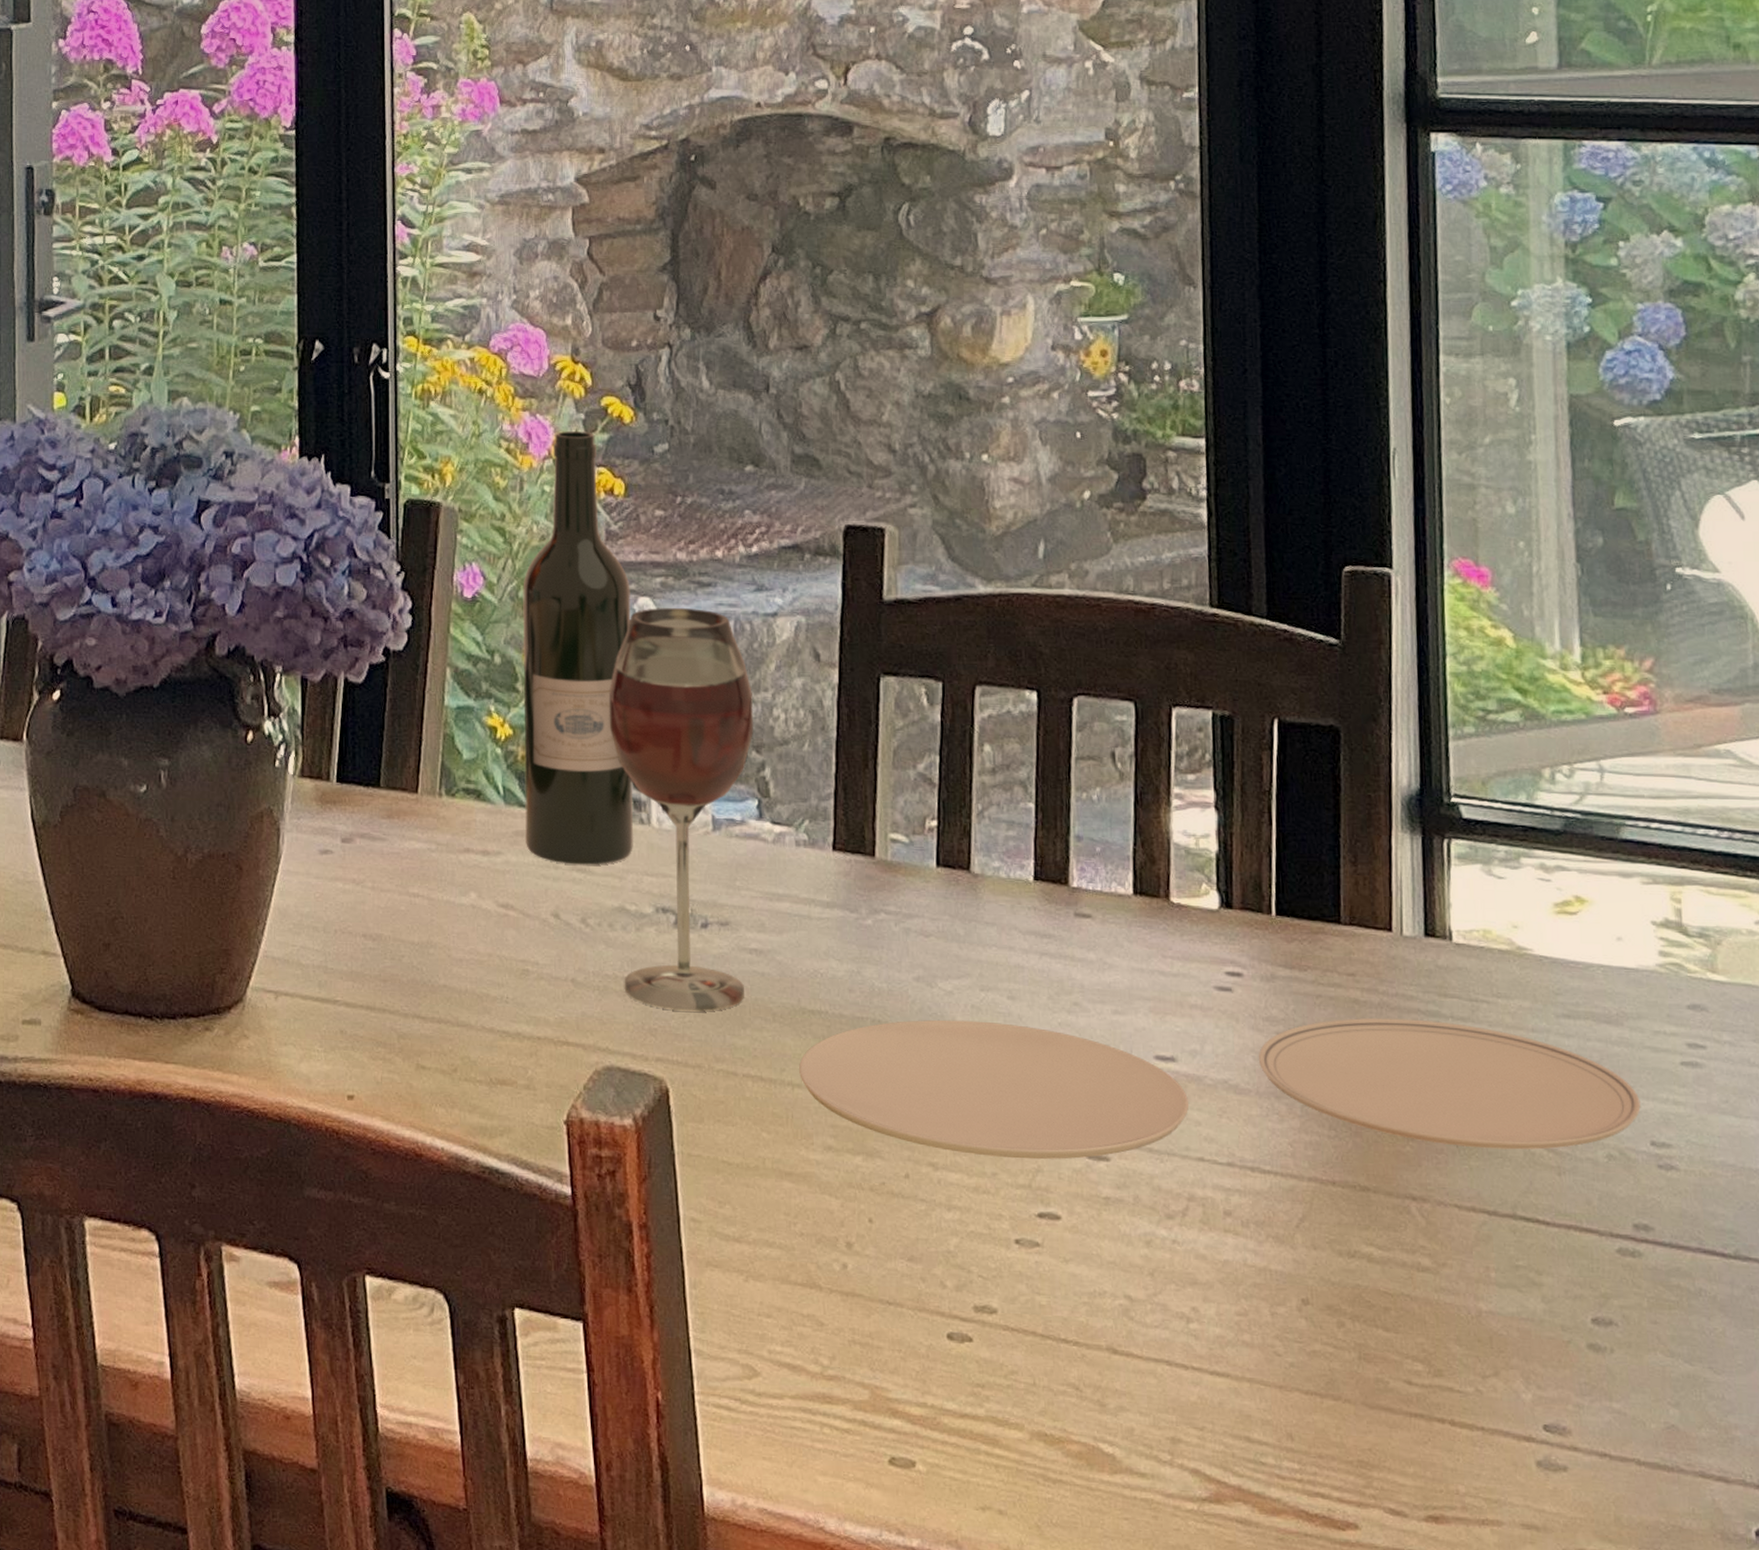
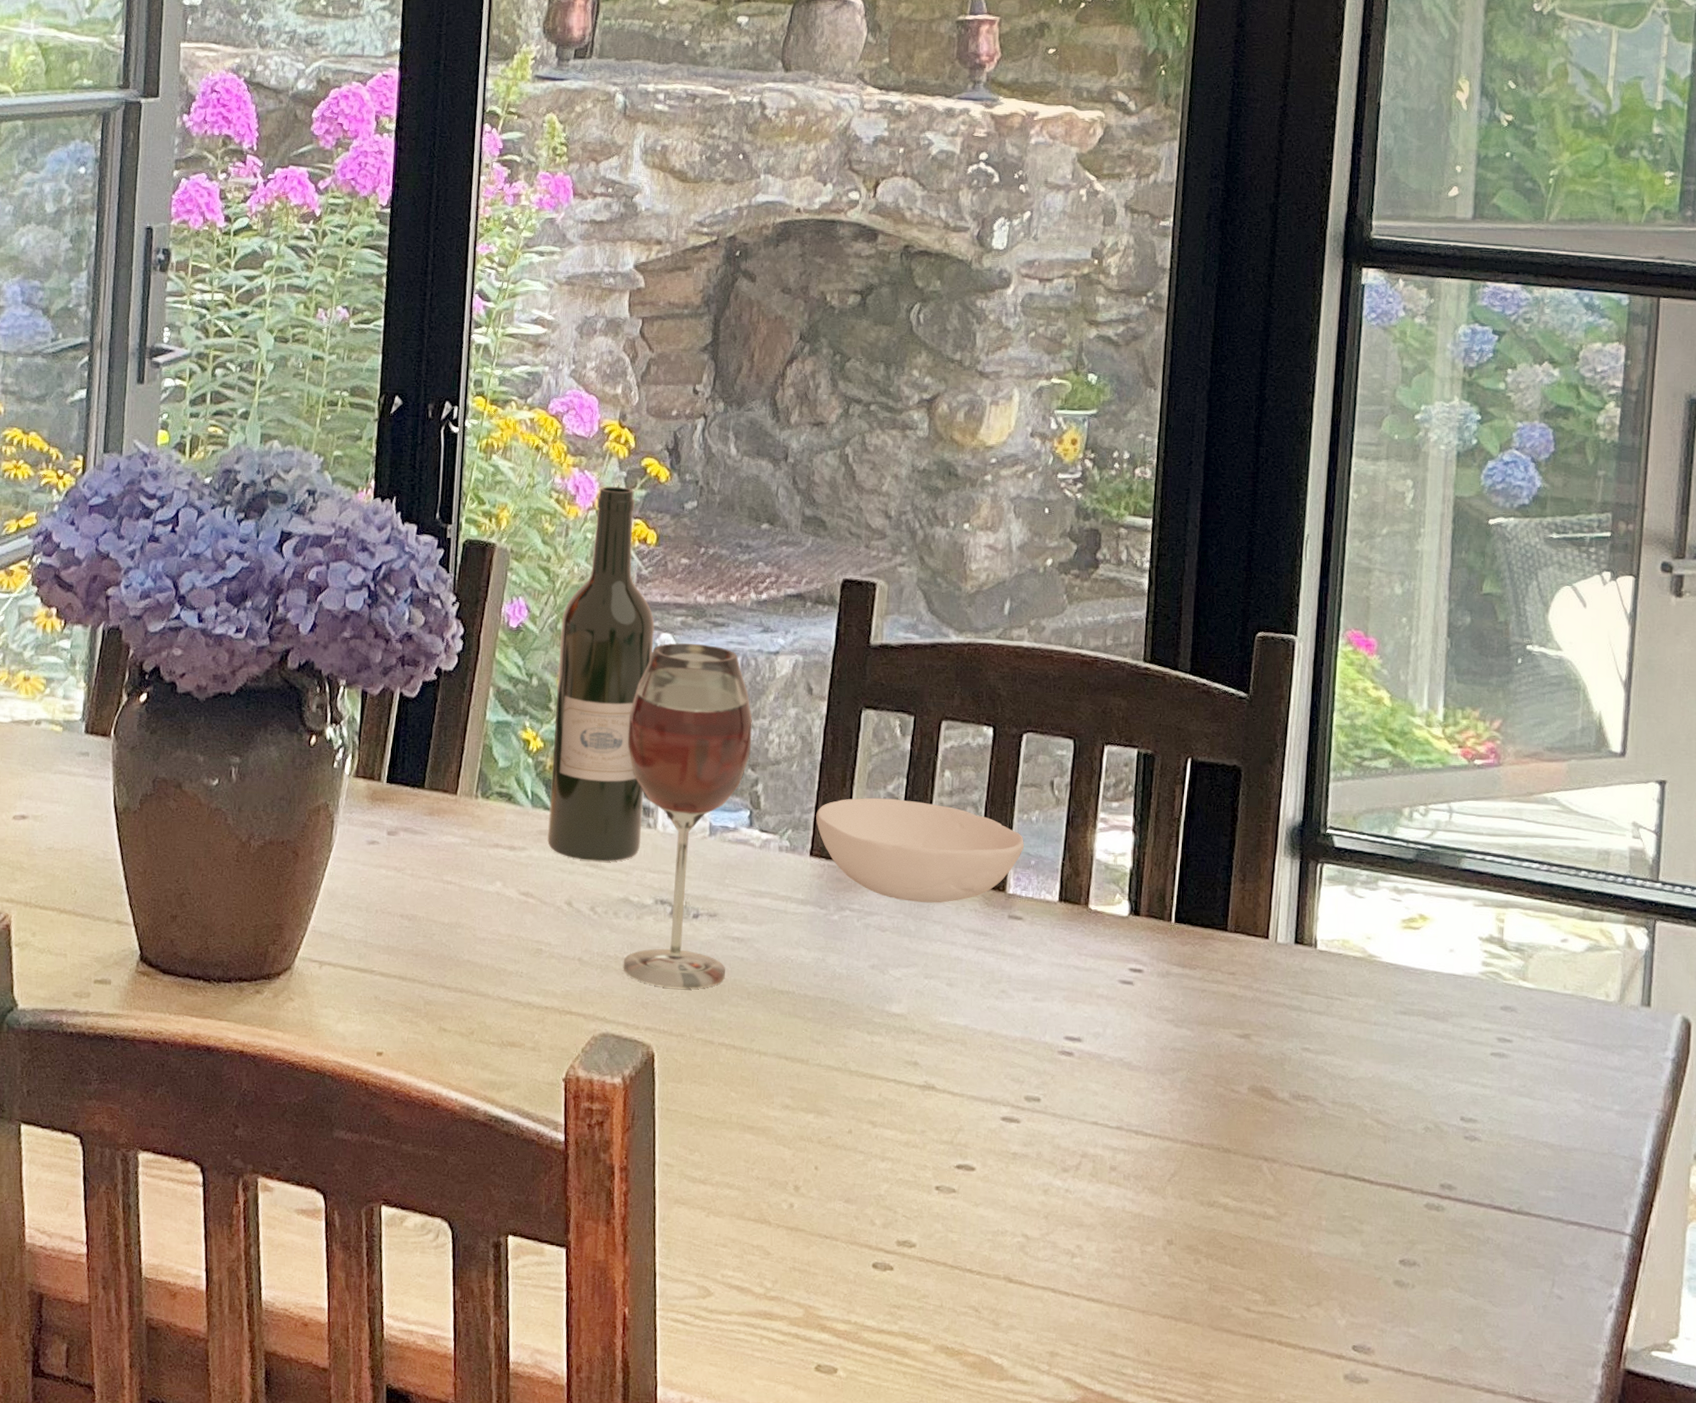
plate: present [799,1019,1189,1160] -> none [766,1001,1089,1121]
bowl: none [836,779,1087,901] -> present [816,797,1025,903]
plate: present [1259,1017,1641,1150] -> none [1150,1009,1456,1122]

